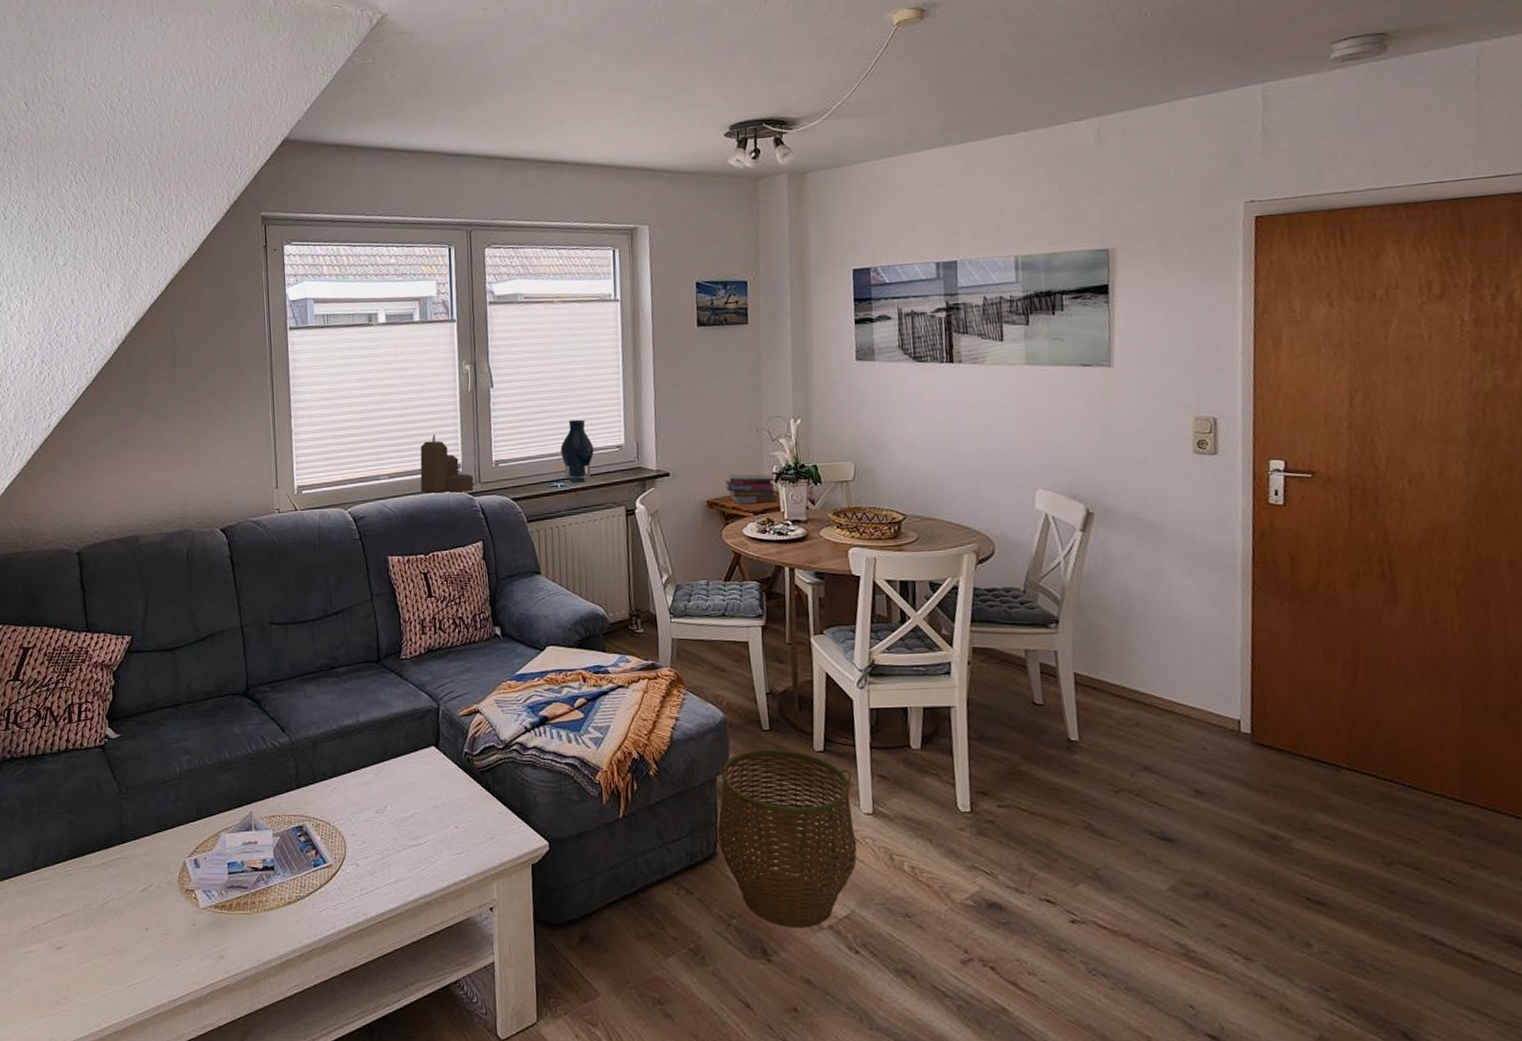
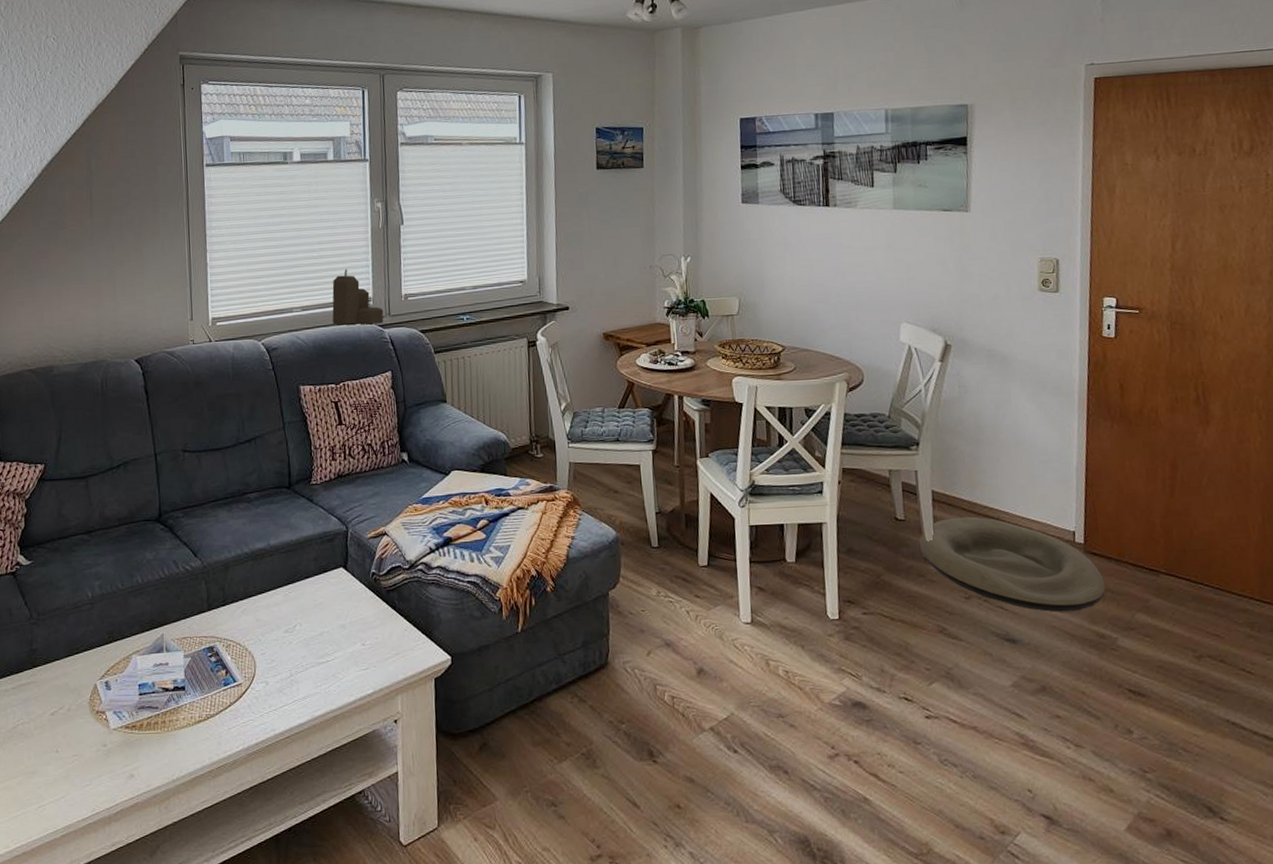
vase: present [560,419,594,483] -> none [467,256,499,316]
basket: present [717,748,858,928] -> none [609,564,737,731]
books: present [724,474,778,504] -> none [620,308,668,336]
dog bed: none [1061,701,1278,810] -> present [920,516,1106,612]

